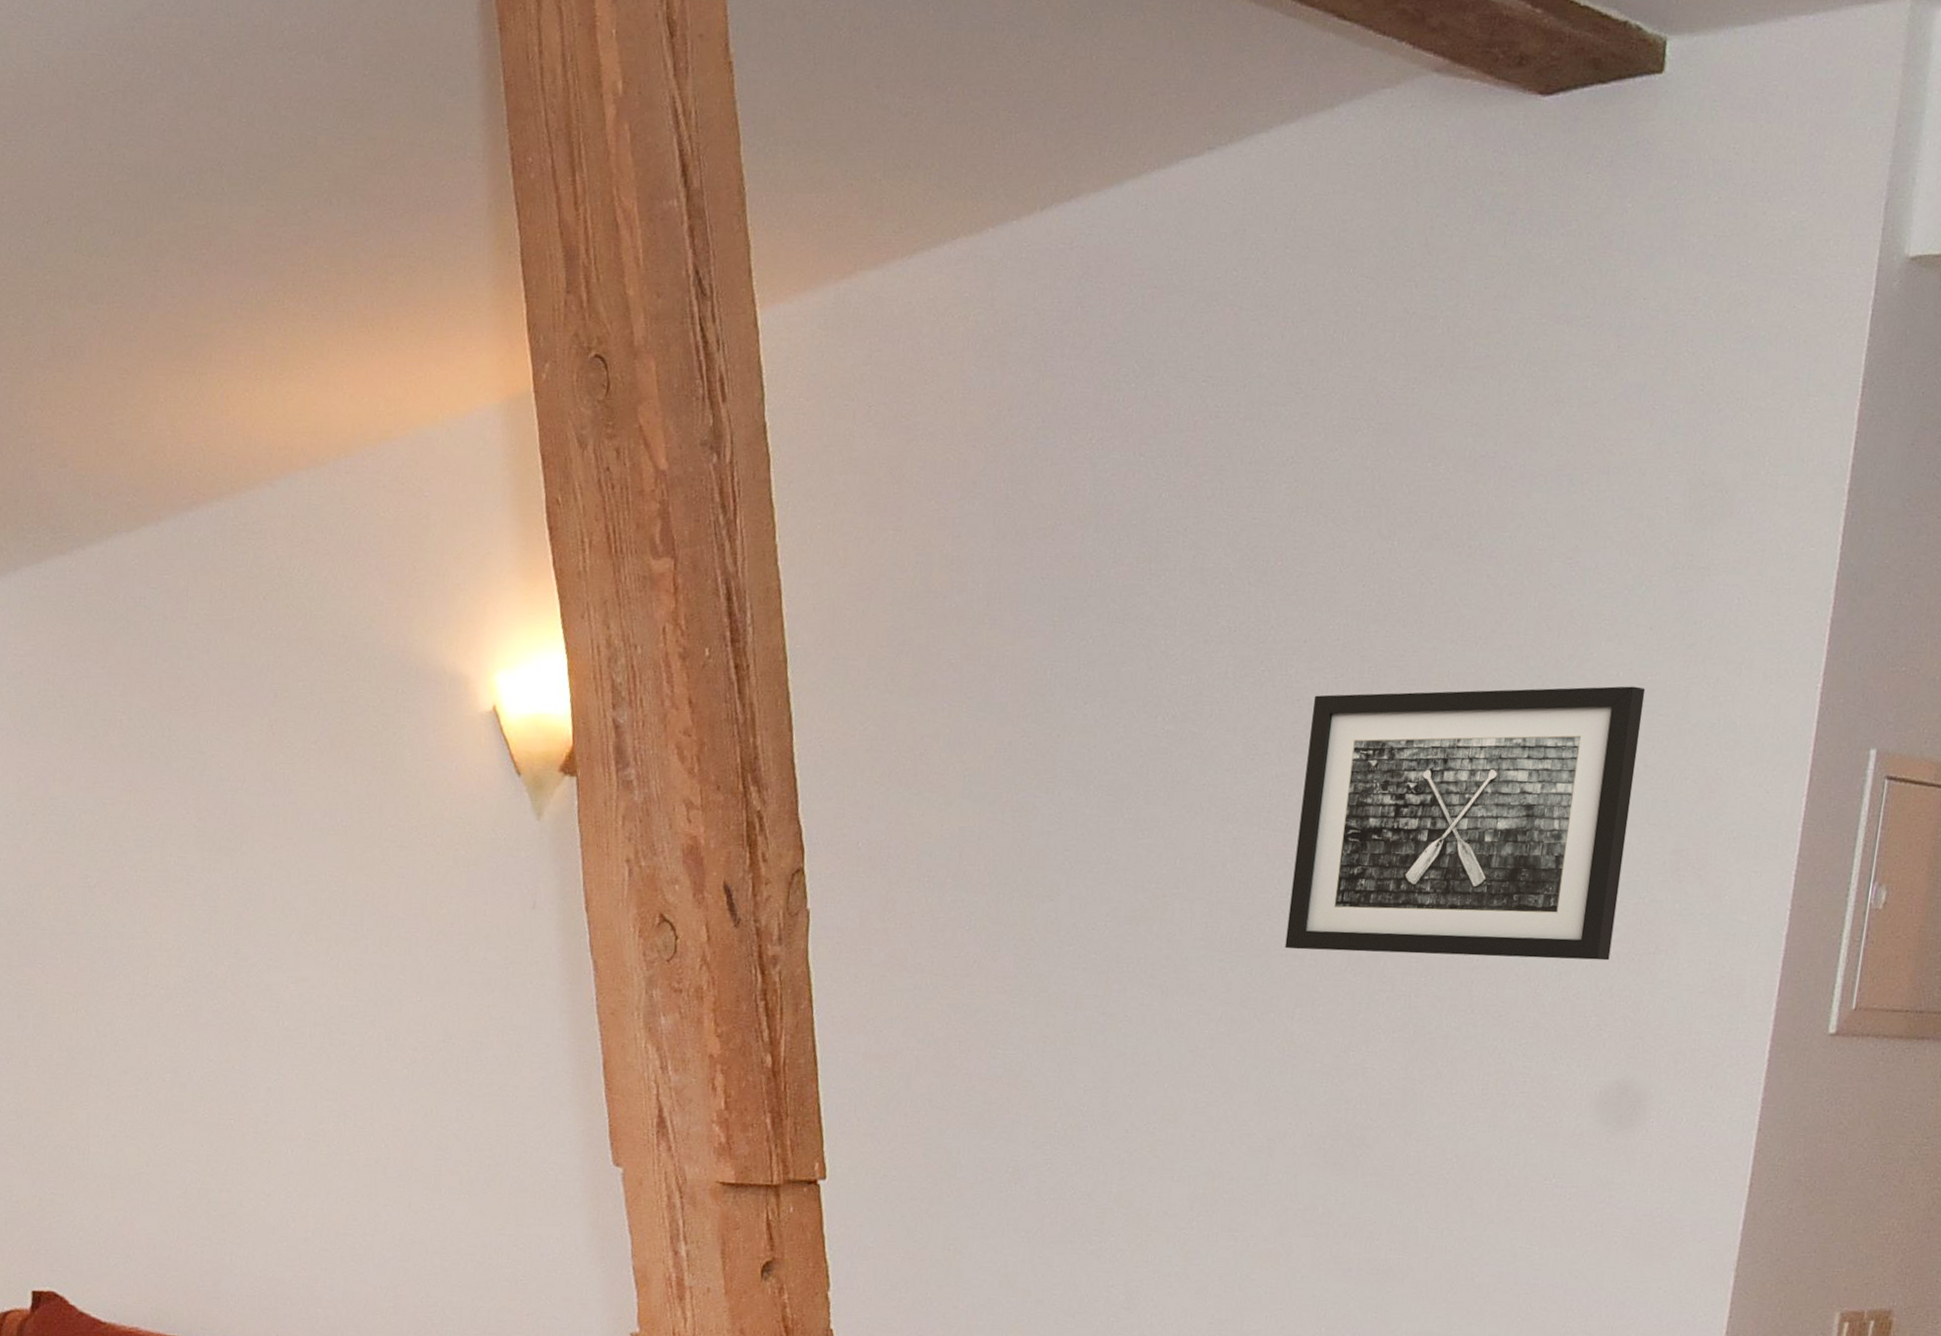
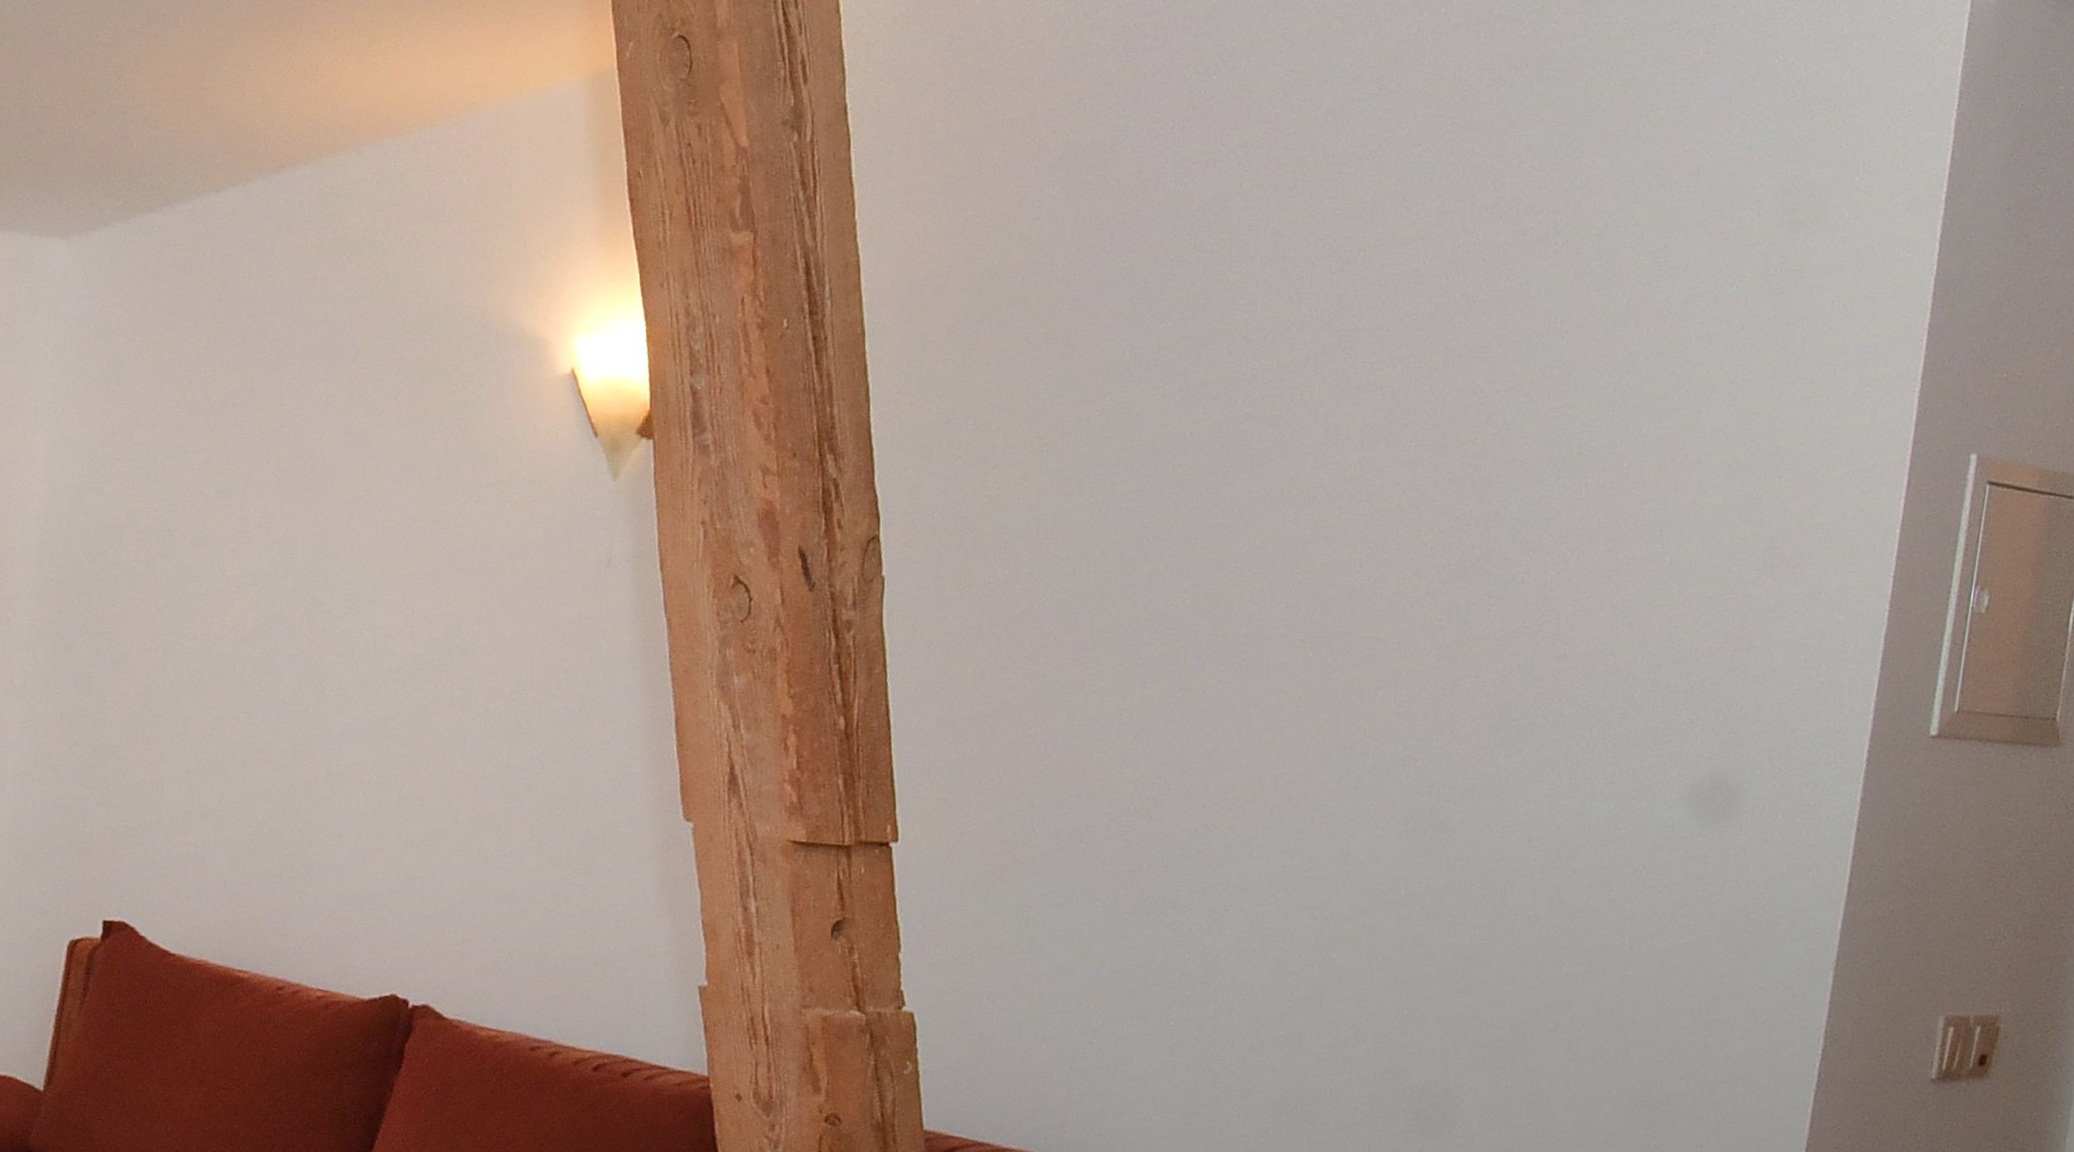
wall art: present [1285,686,1646,961] -> none [1366,383,1737,655]

